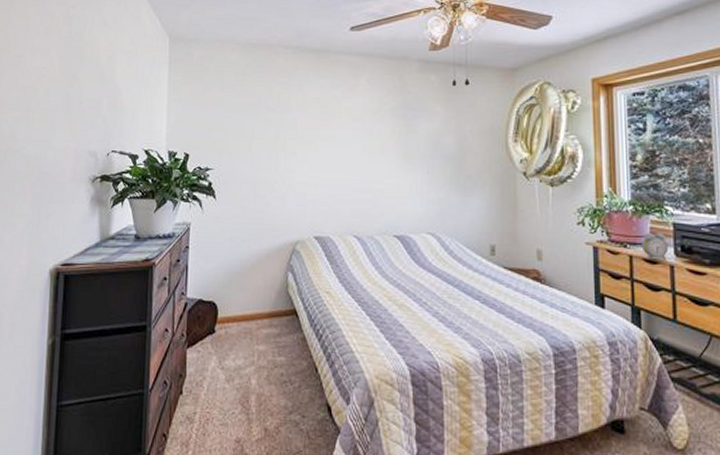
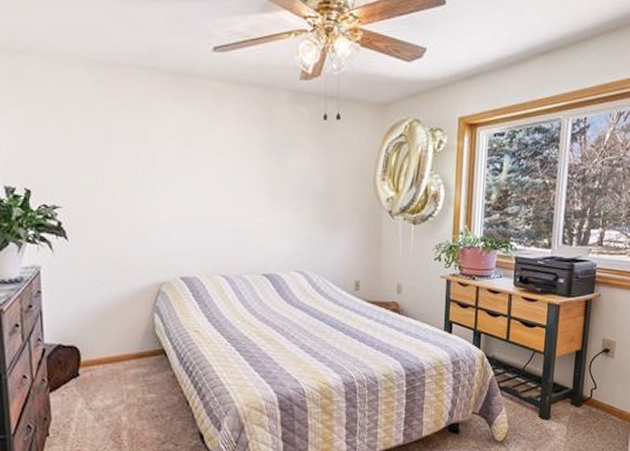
alarm clock: present [641,233,669,260] -> none [487,266,510,290]

